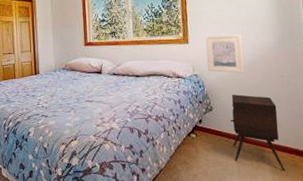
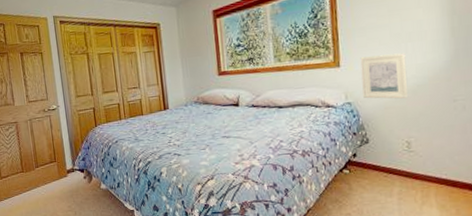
side table: present [231,94,285,171] -> none [391,123,455,208]

